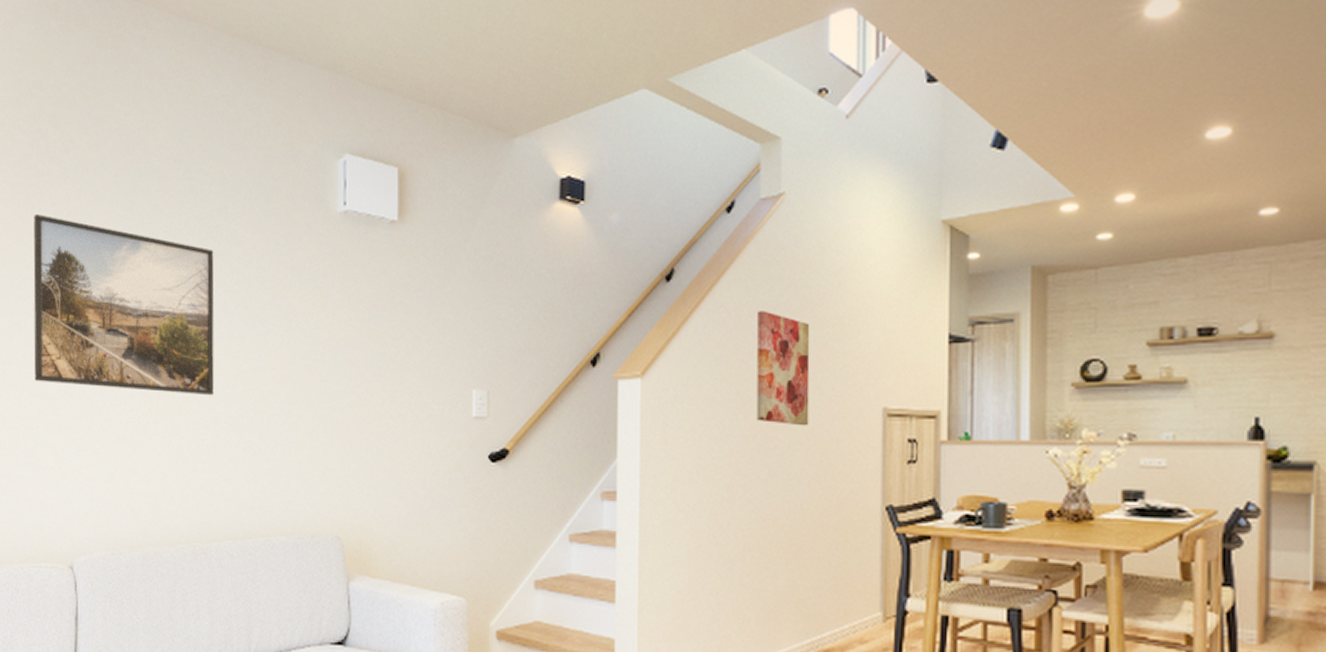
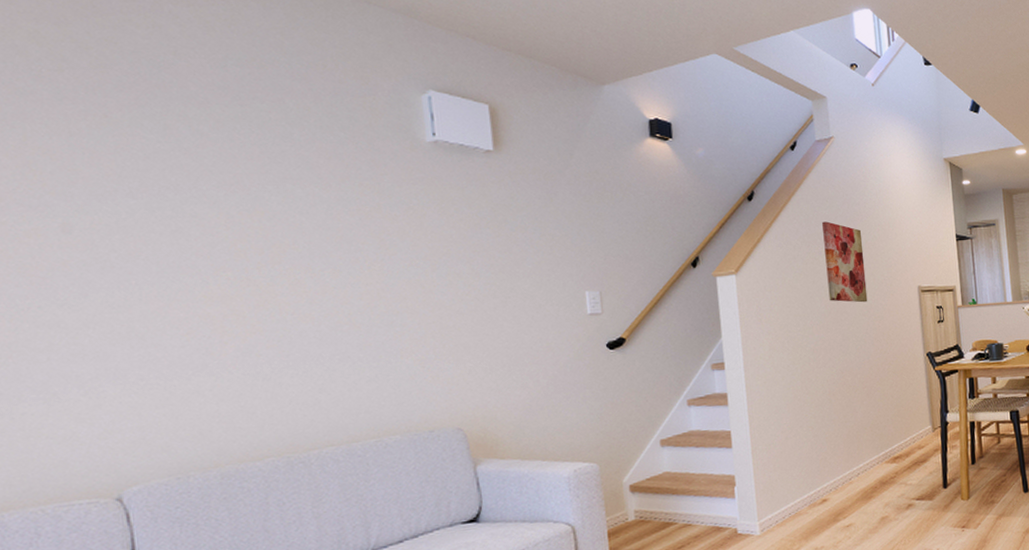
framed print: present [33,213,214,396] -> none [16,134,296,313]

